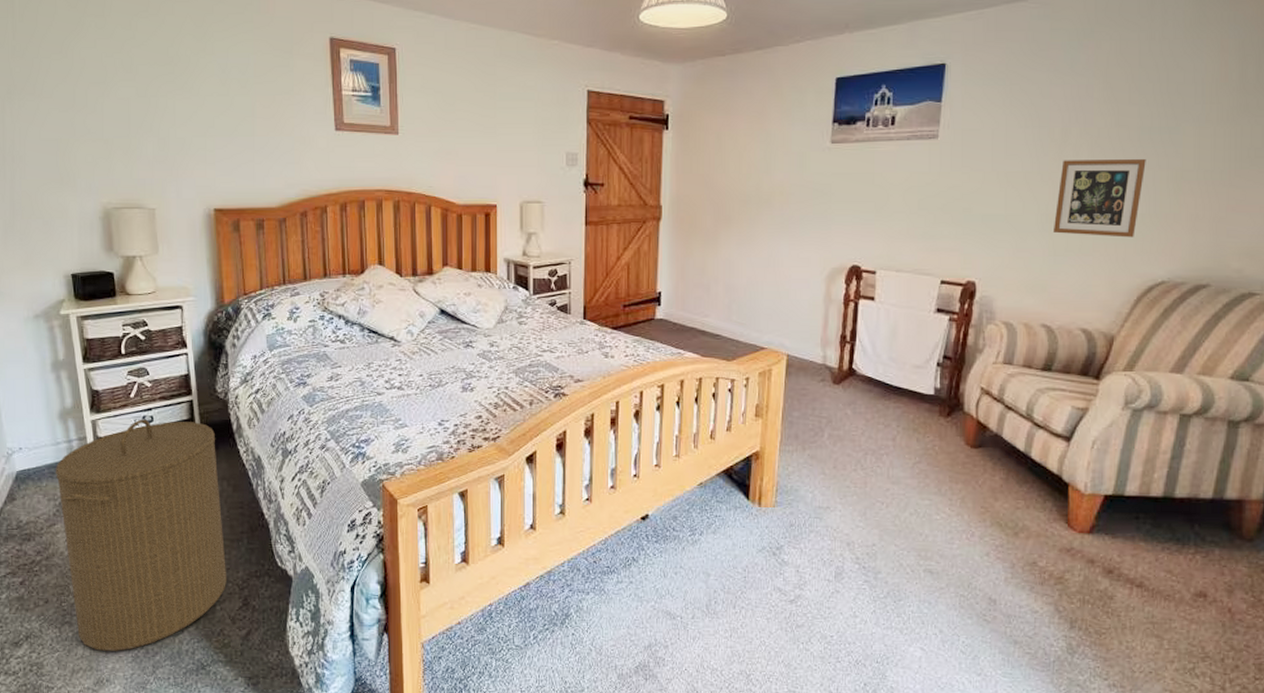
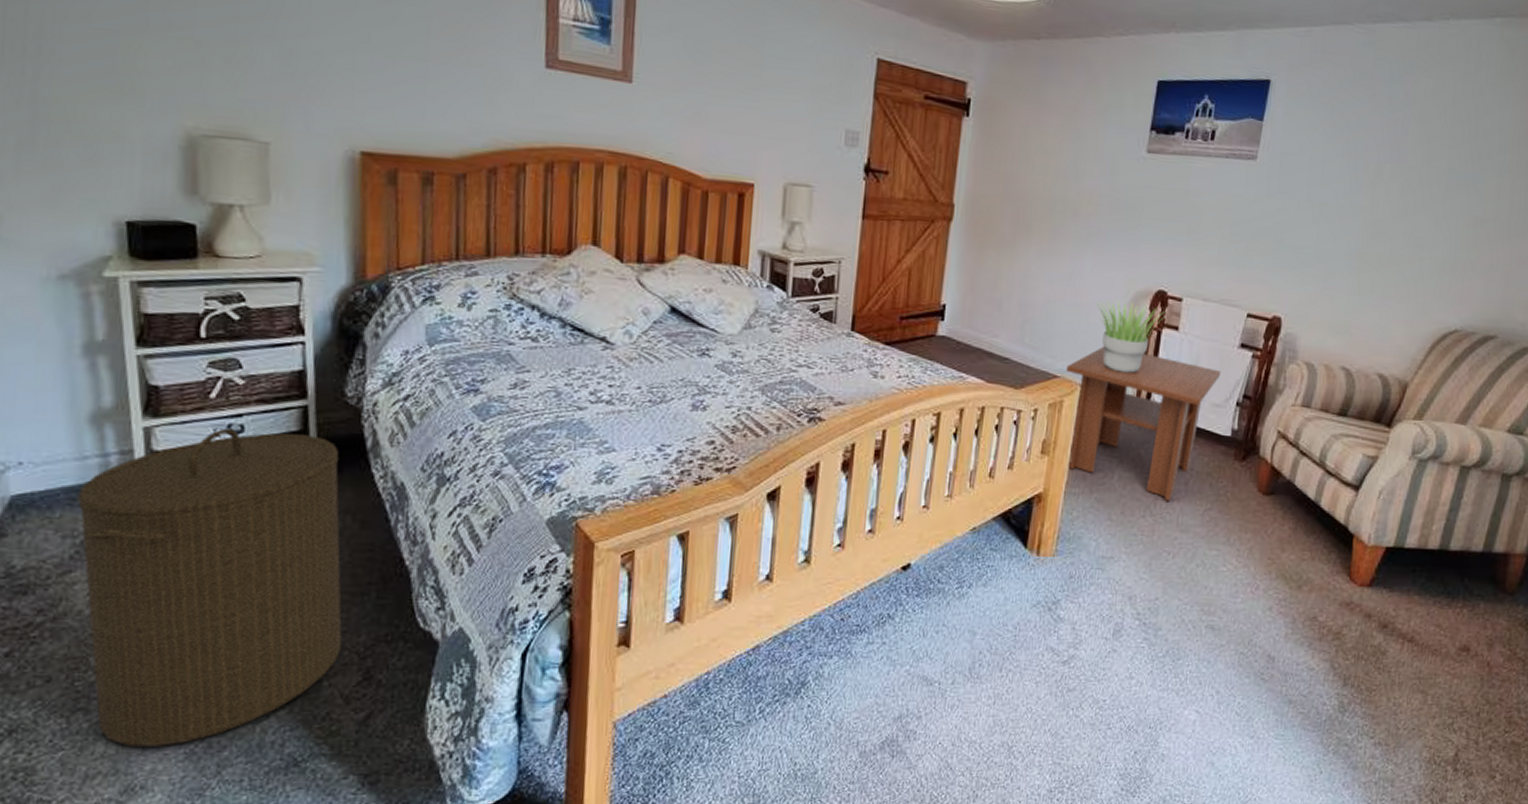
coffee table: none [773,319,920,455] -> present [1067,346,1221,501]
potted plant: none [795,278,861,341] -> present [1096,300,1165,373]
picture frame: present [1052,159,1146,238] -> none [1359,196,1451,283]

